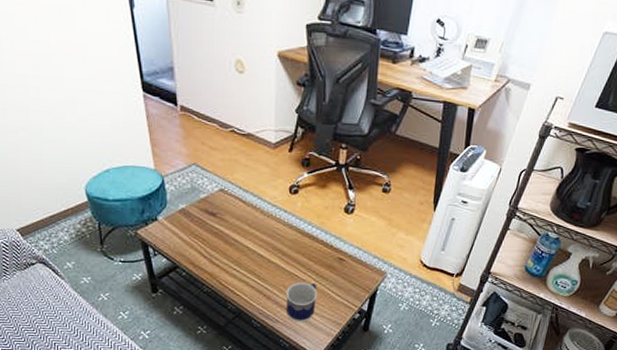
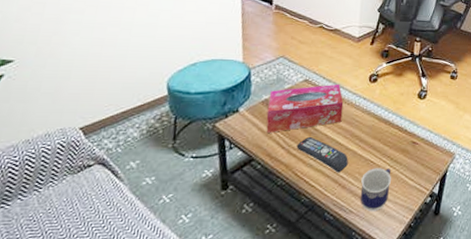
tissue box: none [185,194,263,242] -> present [266,84,344,133]
remote control: none [218,247,272,284] -> present [296,136,348,173]

